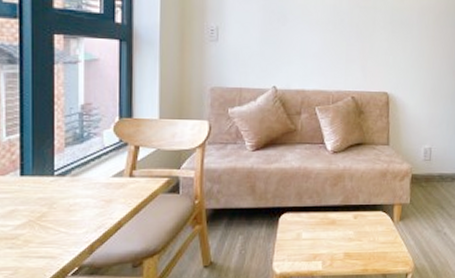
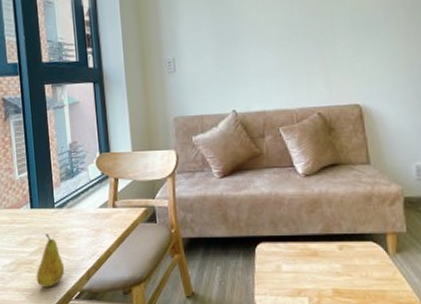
fruit: none [20,205,61,265] -> present [36,234,65,288]

